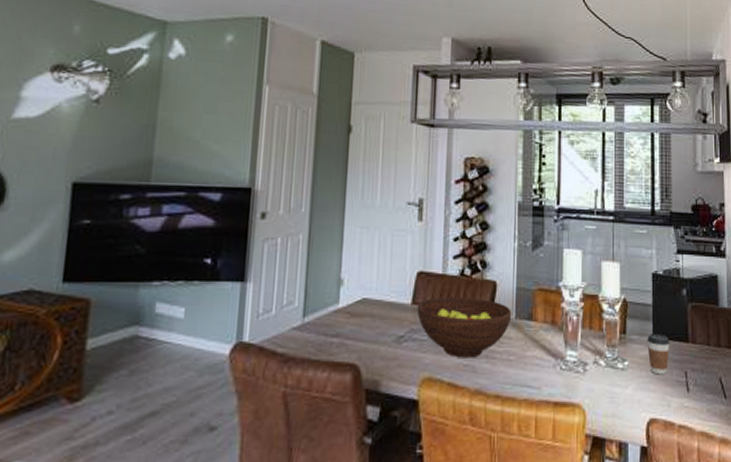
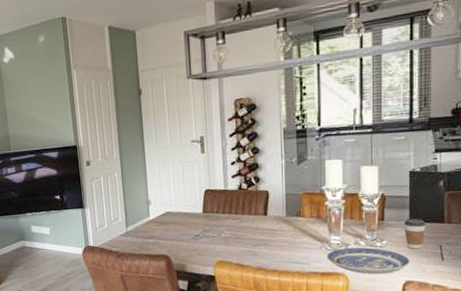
fruit bowl: present [417,297,512,358] -> none [207,204,283,247]
plate: none [561,368,654,408] -> present [327,247,410,275]

